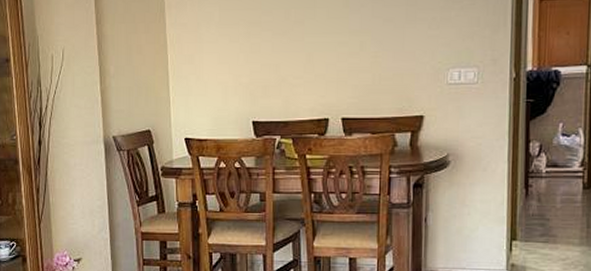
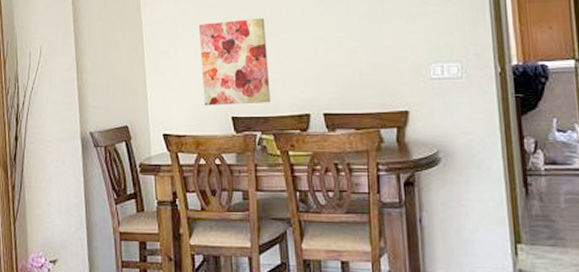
wall art: none [222,22,291,111] -> present [198,18,270,106]

